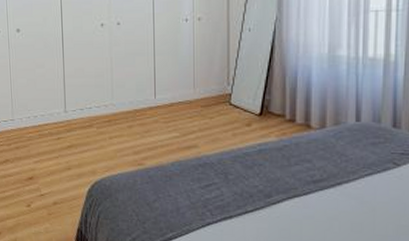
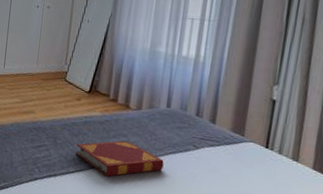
hardback book: none [252,167,360,212] -> present [76,140,164,177]

